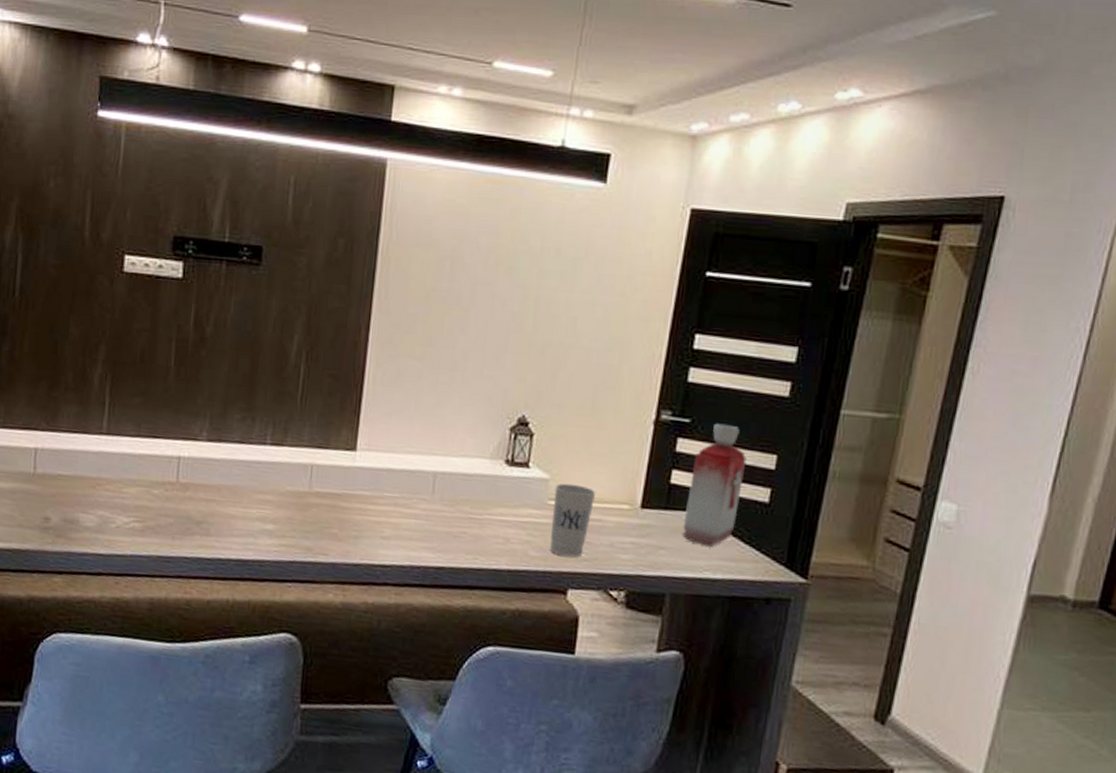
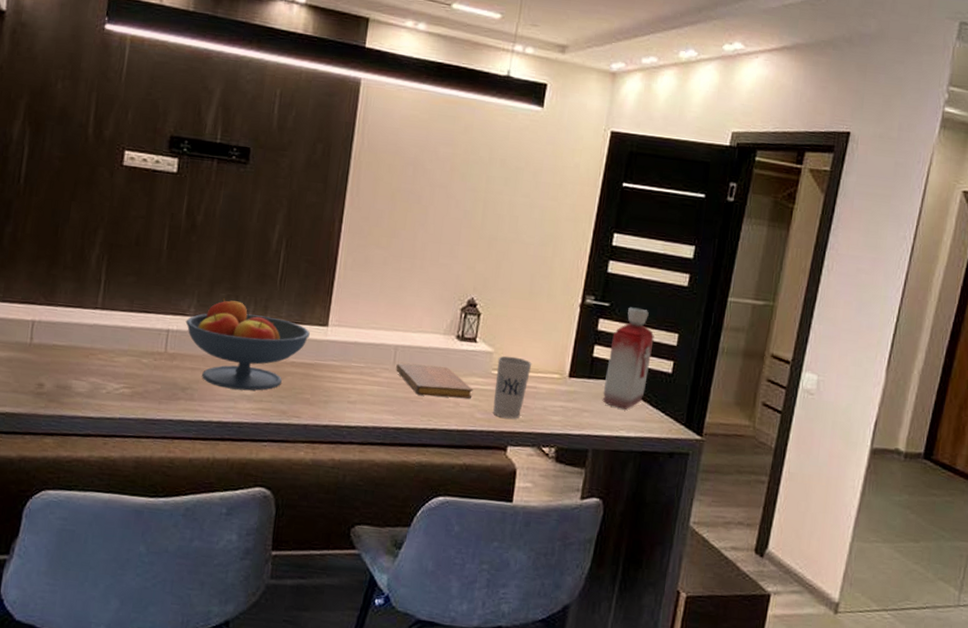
fruit bowl: none [198,420,336,525] -> present [185,298,310,391]
notebook: none [435,492,526,534] -> present [396,362,473,399]

